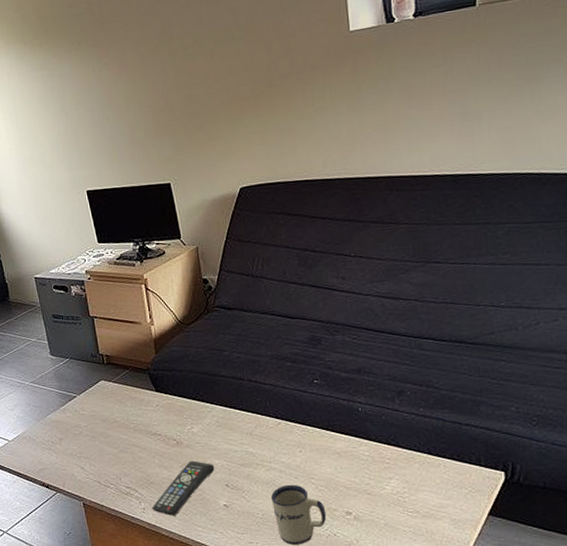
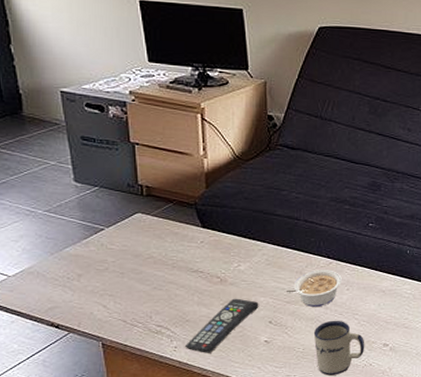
legume: none [238,430,293,471] -> present [285,270,342,308]

